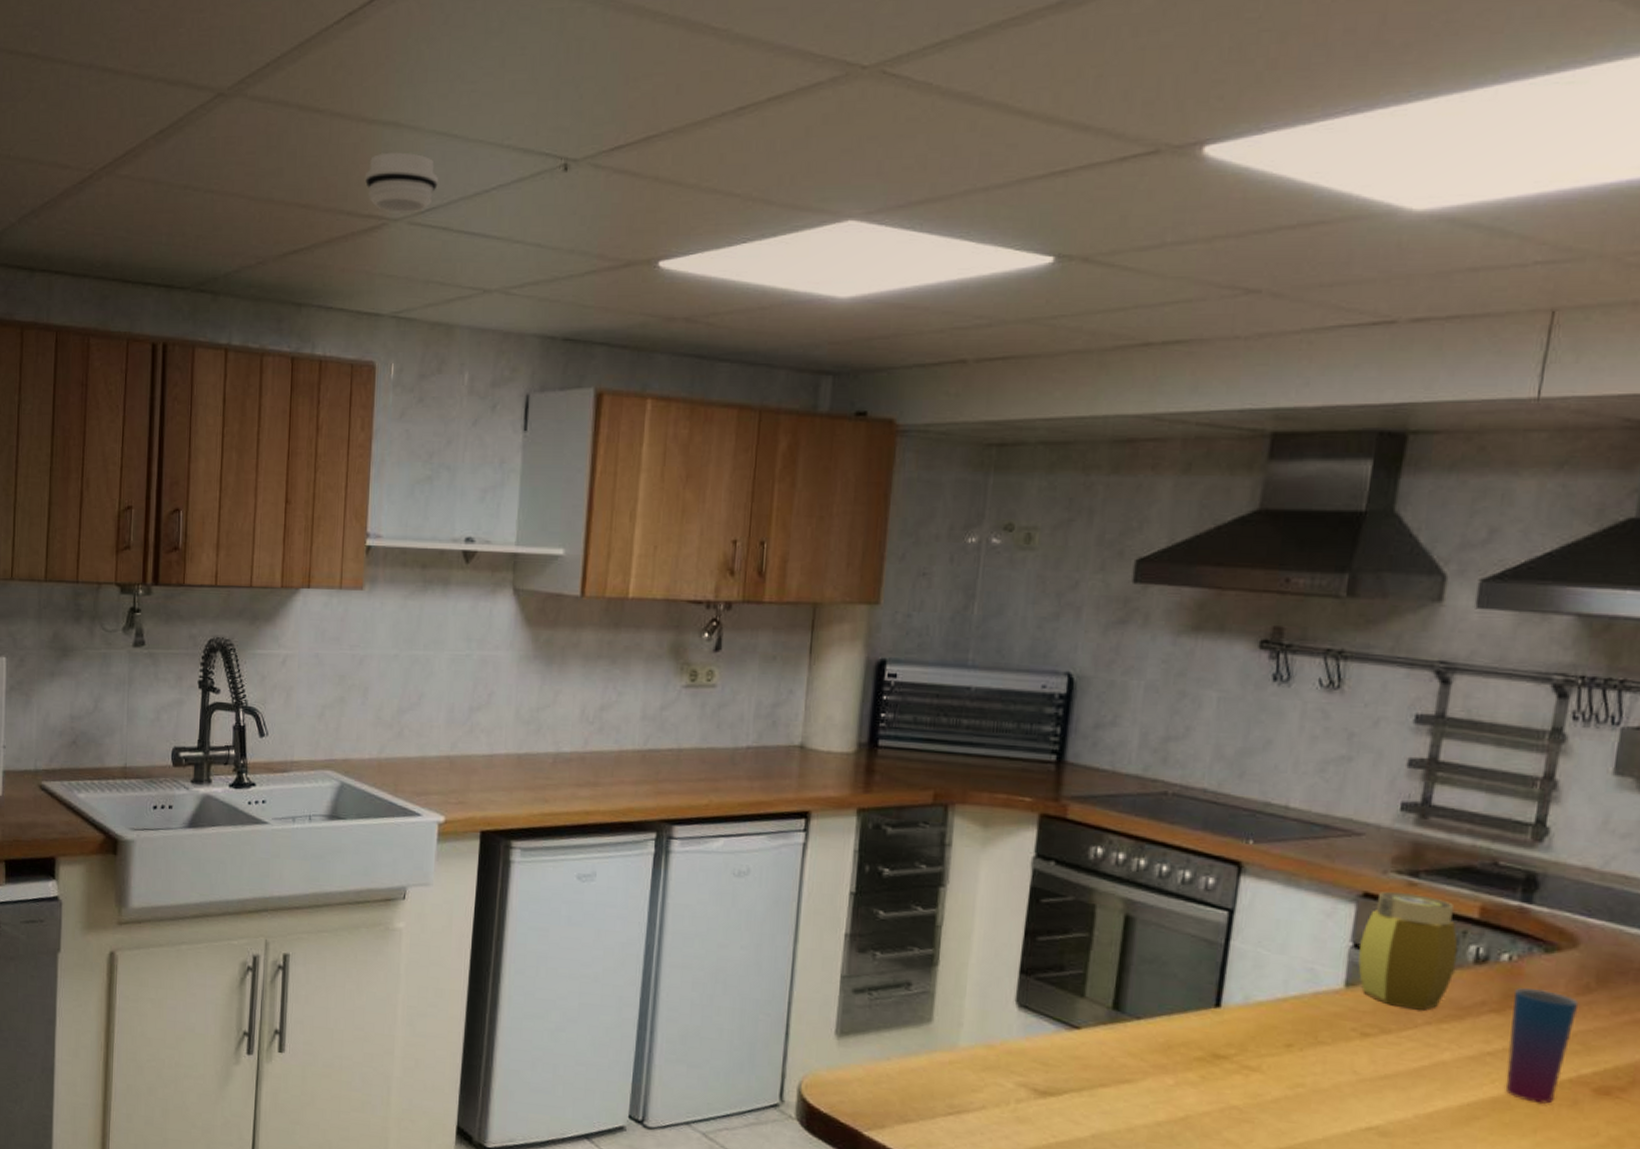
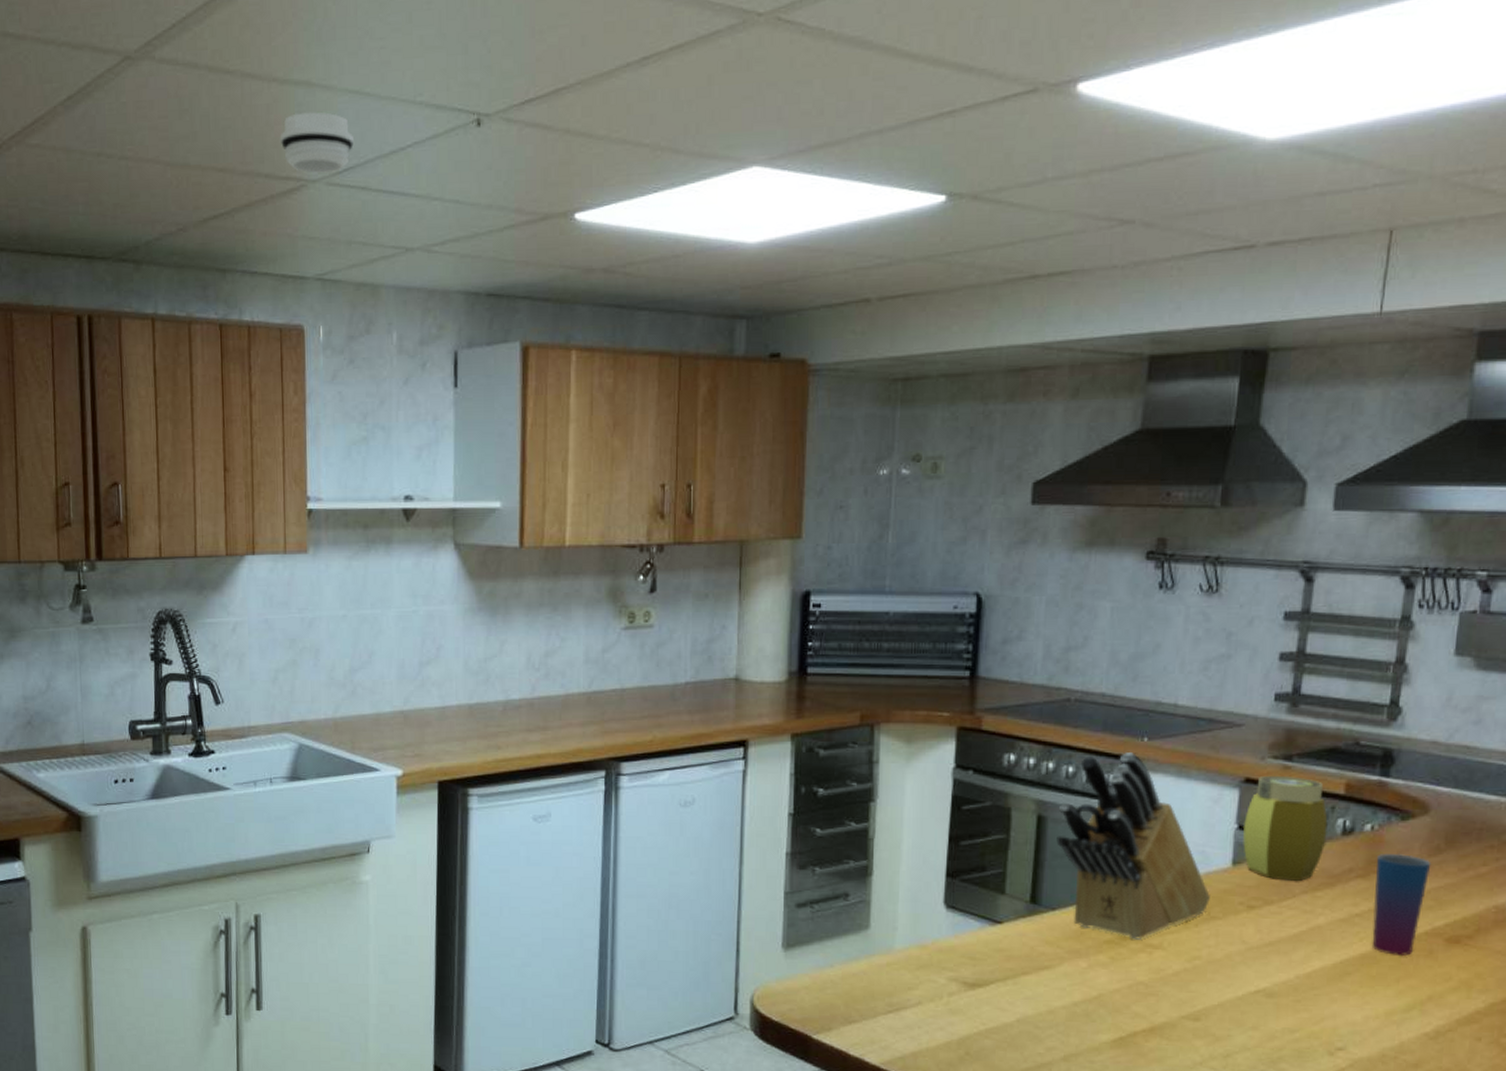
knife block: none [1145,855,1318,1060] -> present [1056,753,1210,940]

